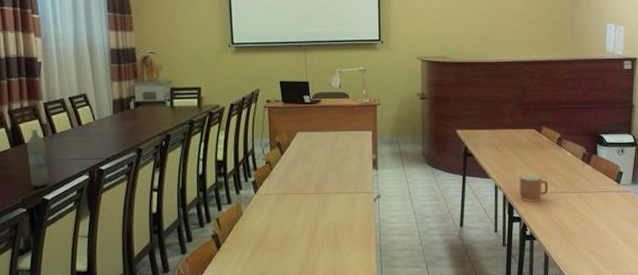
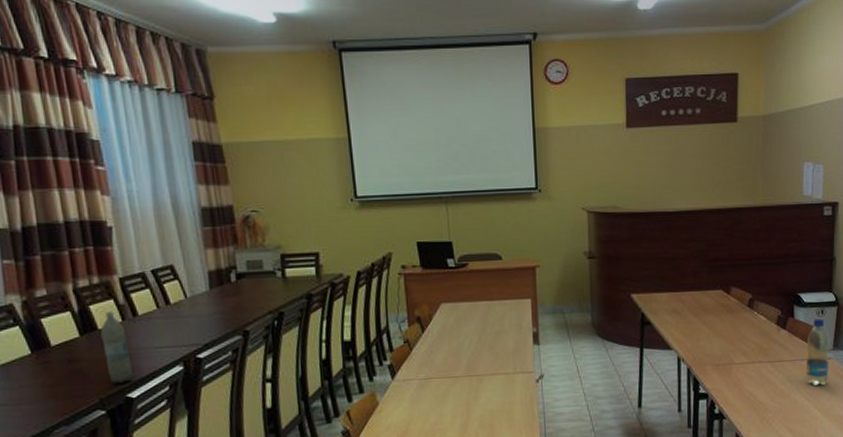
desk lamp: present [328,67,376,104] -> none [475,221,534,266]
mug: present [519,174,549,202] -> none [705,342,739,375]
bottle: none [607,156,629,215] -> present [805,318,830,387]

